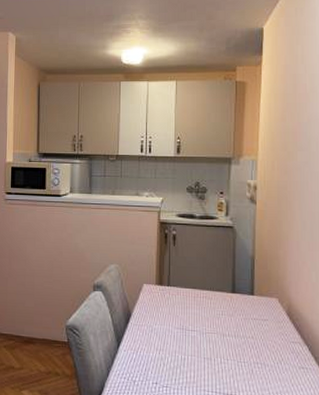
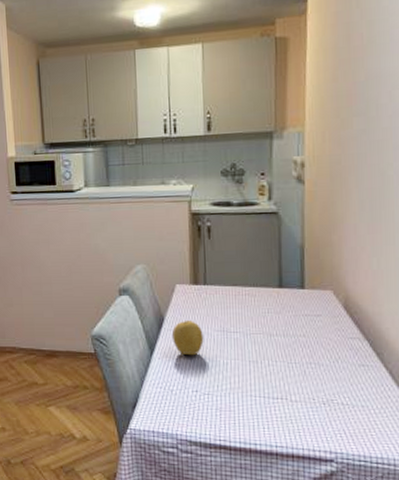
fruit: none [138,317,165,350] -> present [172,321,204,356]

